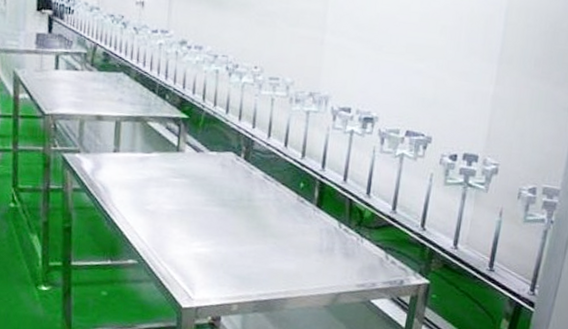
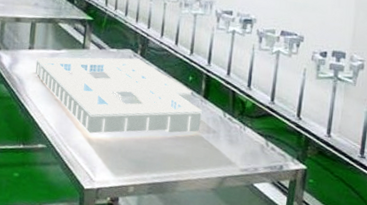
architectural model: none [122,161,315,247] -> present [35,57,202,134]

